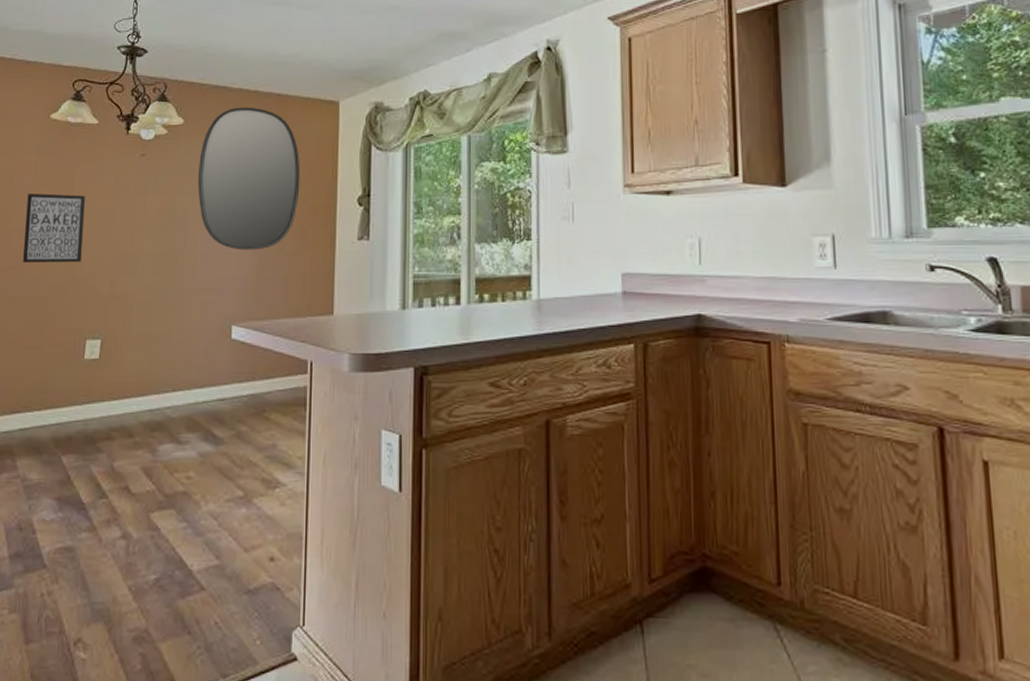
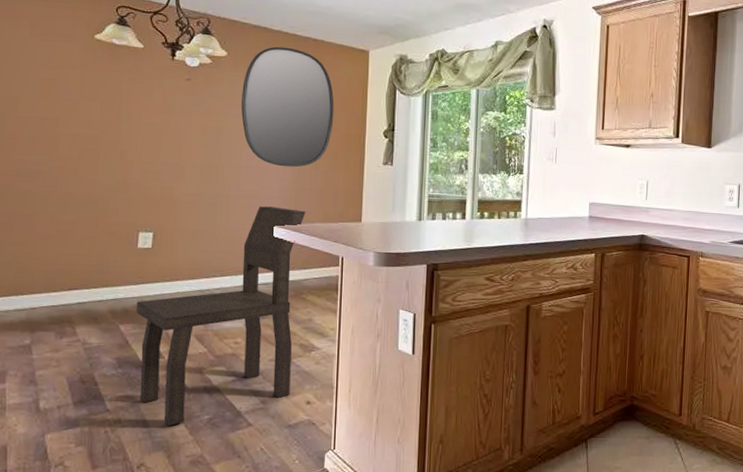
wall art: present [22,192,86,264] -> none [72,103,134,168]
dining chair: none [80,301,269,588] -> present [136,206,306,426]

